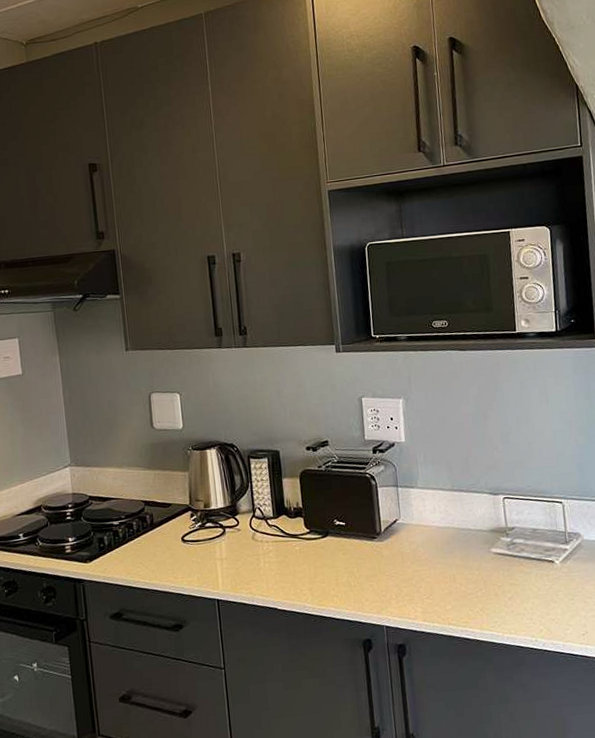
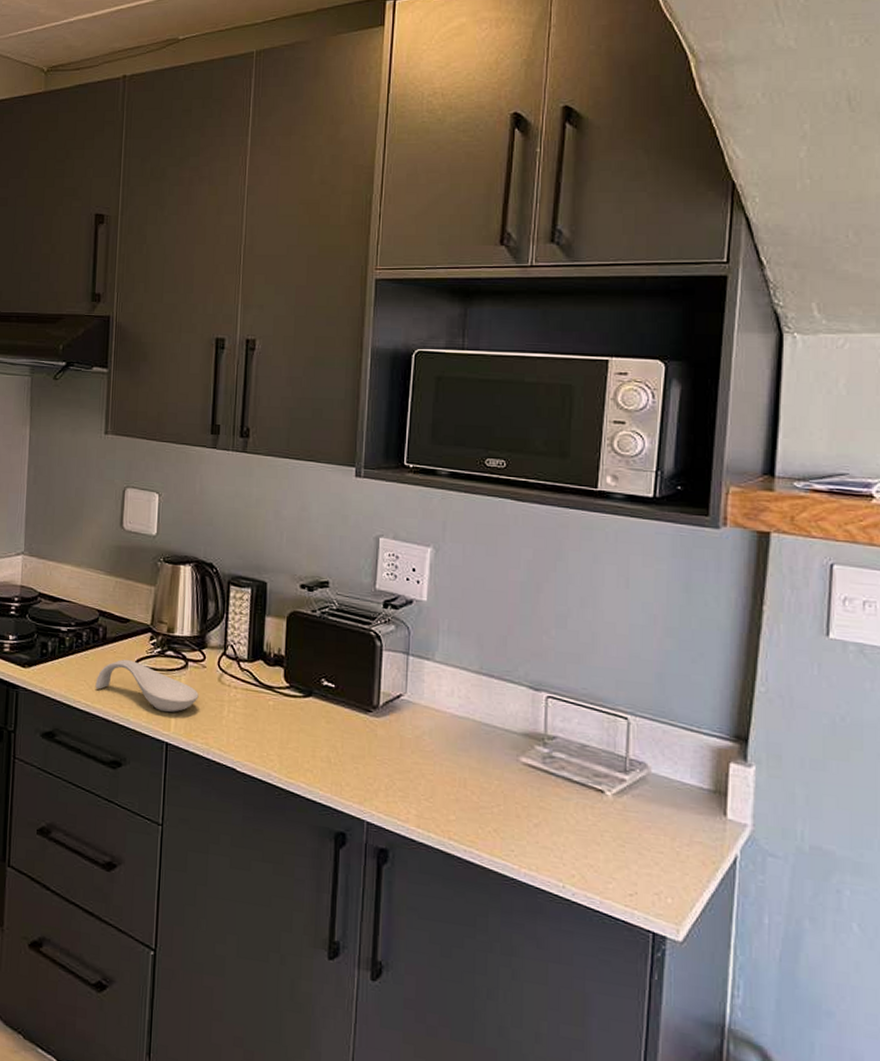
spoon rest: none [150,537,238,574] -> present [95,659,199,712]

